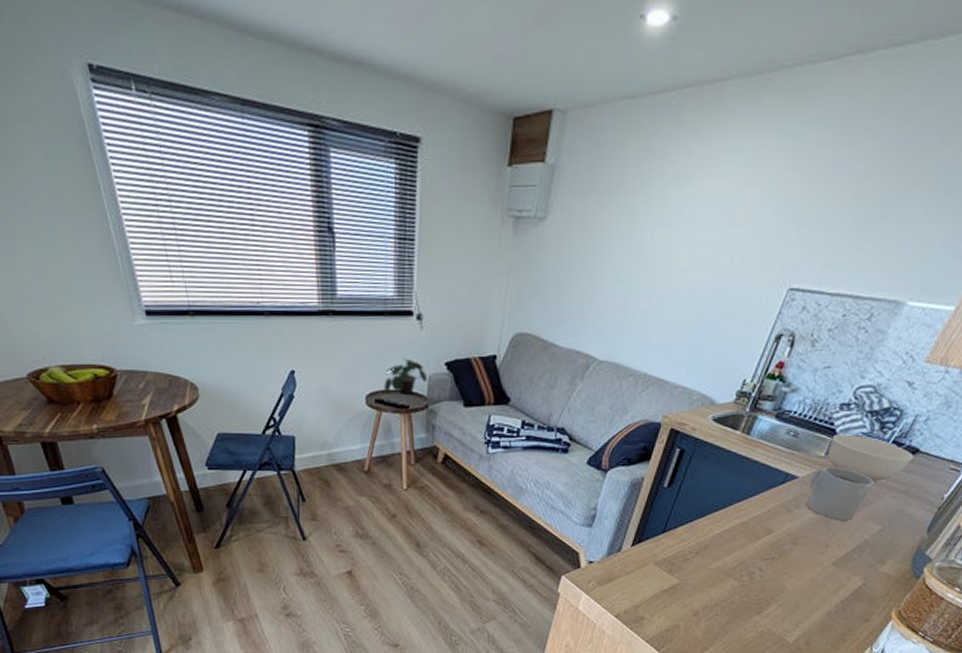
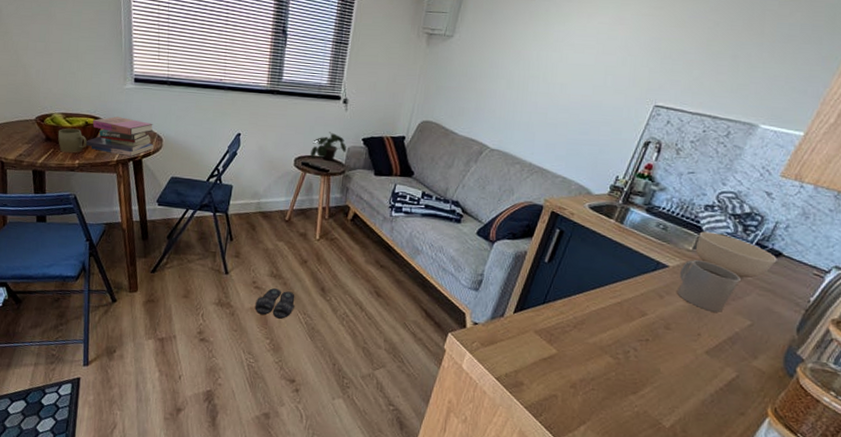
mug: none [61,384,102,417] -> present [57,128,87,154]
books: none [100,364,189,413] -> present [85,116,154,156]
slippers: none [342,550,389,582] -> present [255,288,296,319]

